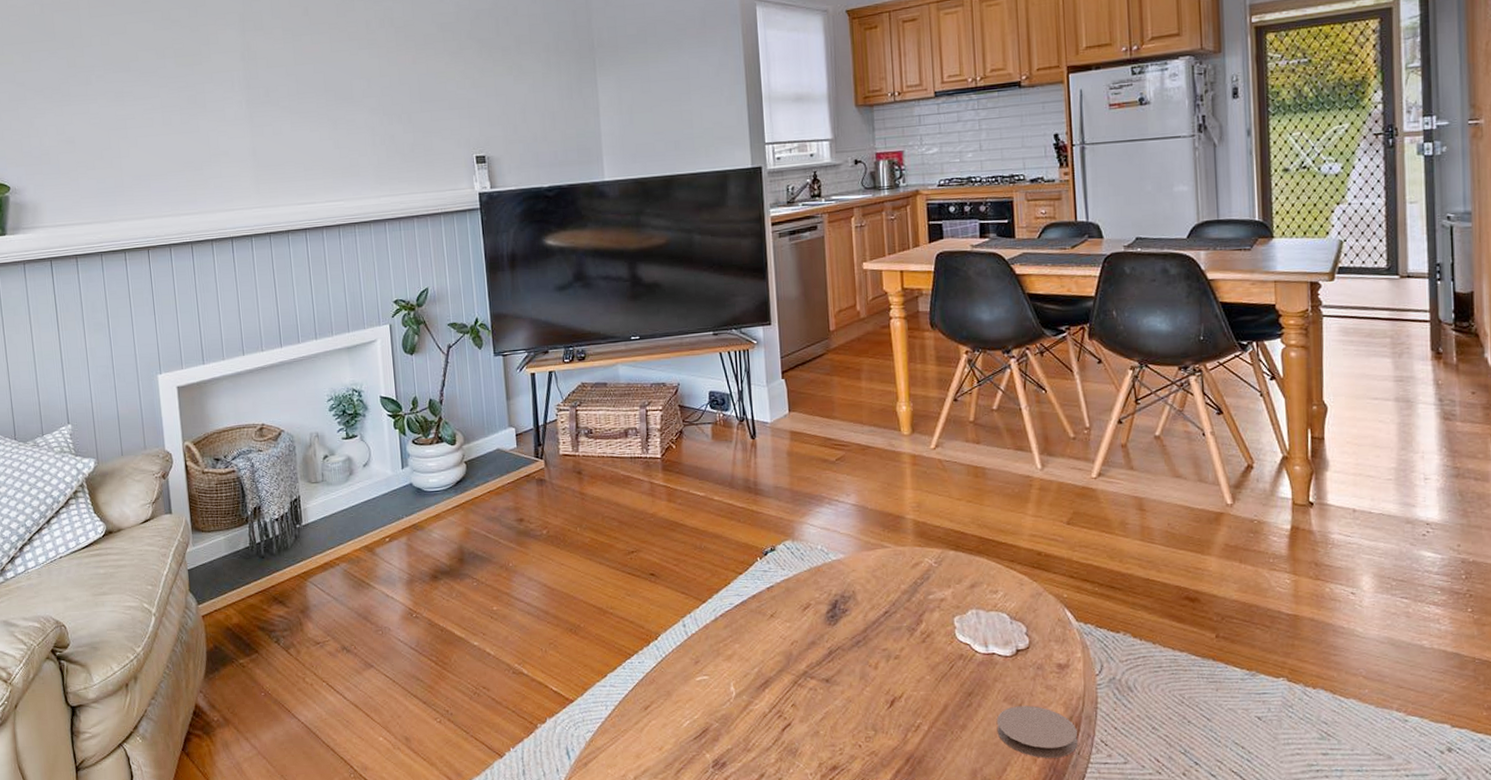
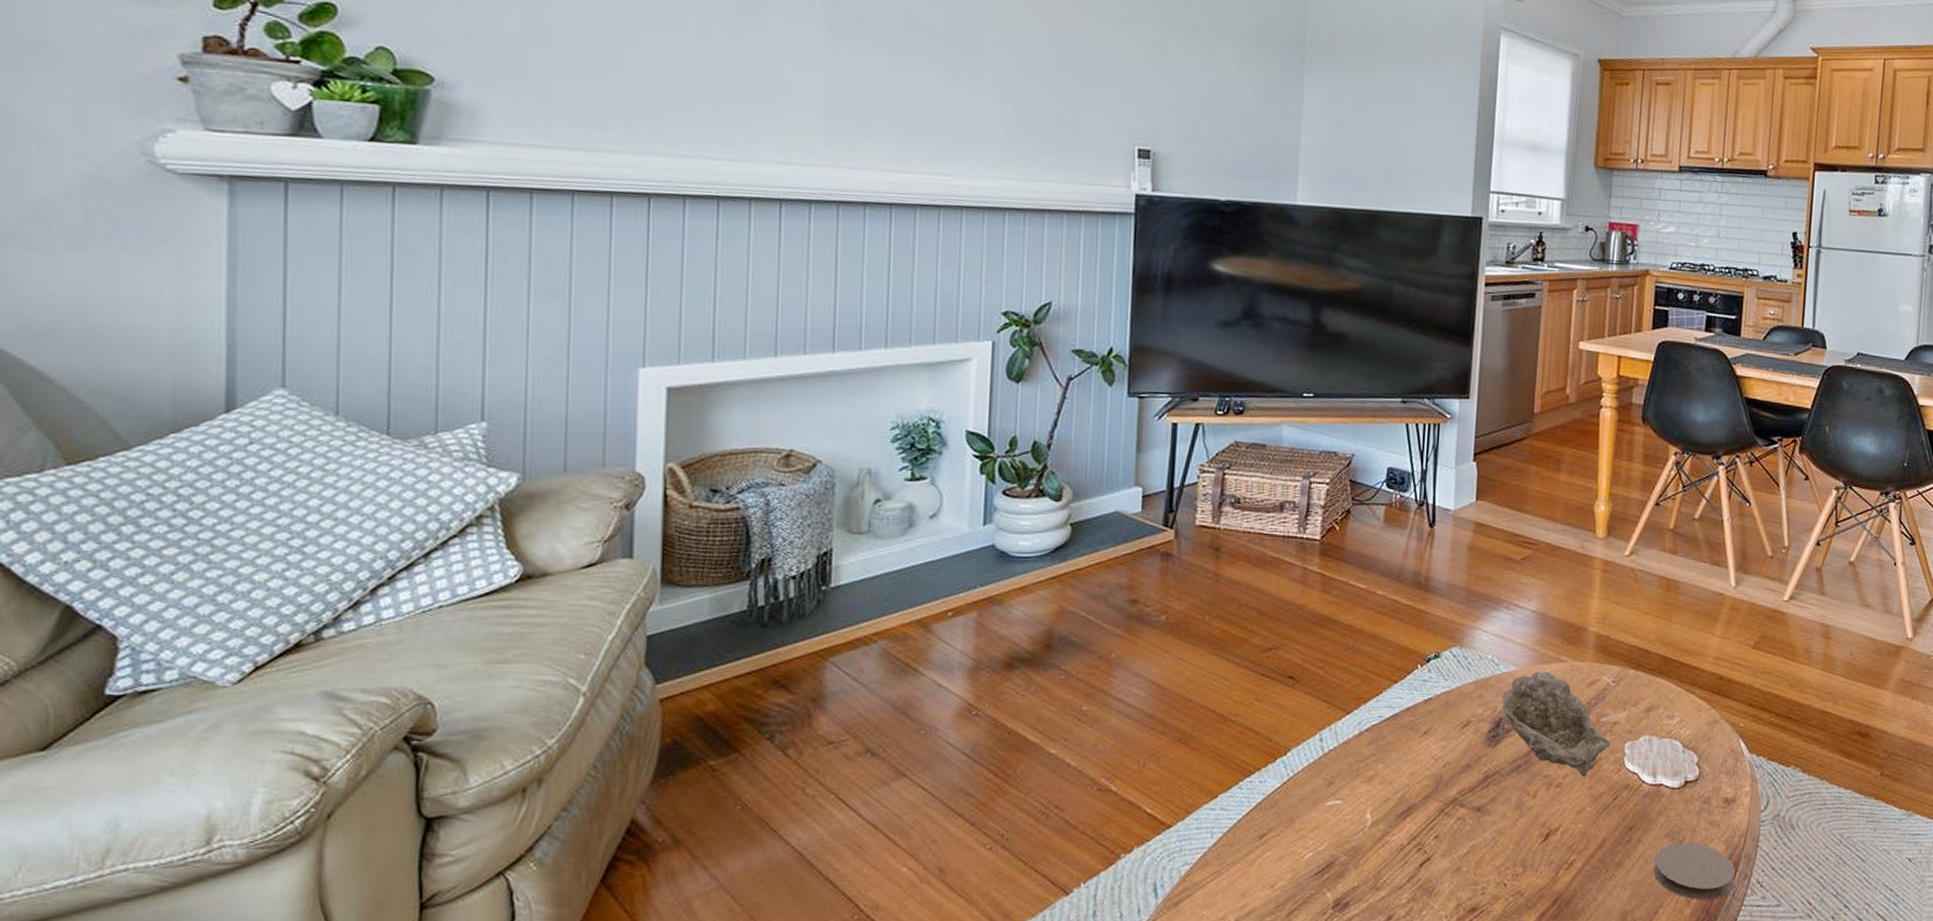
decorative bowl: none [835,557,941,649] -> present [1501,671,1611,777]

